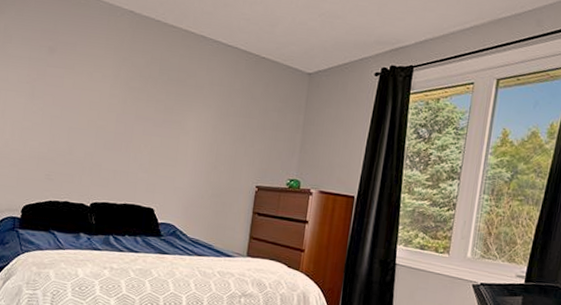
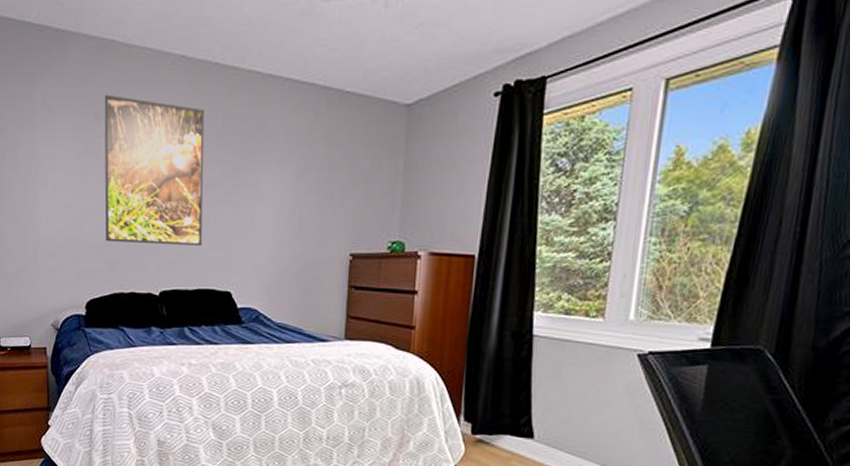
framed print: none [47,33,145,167] -> present [104,94,204,245]

